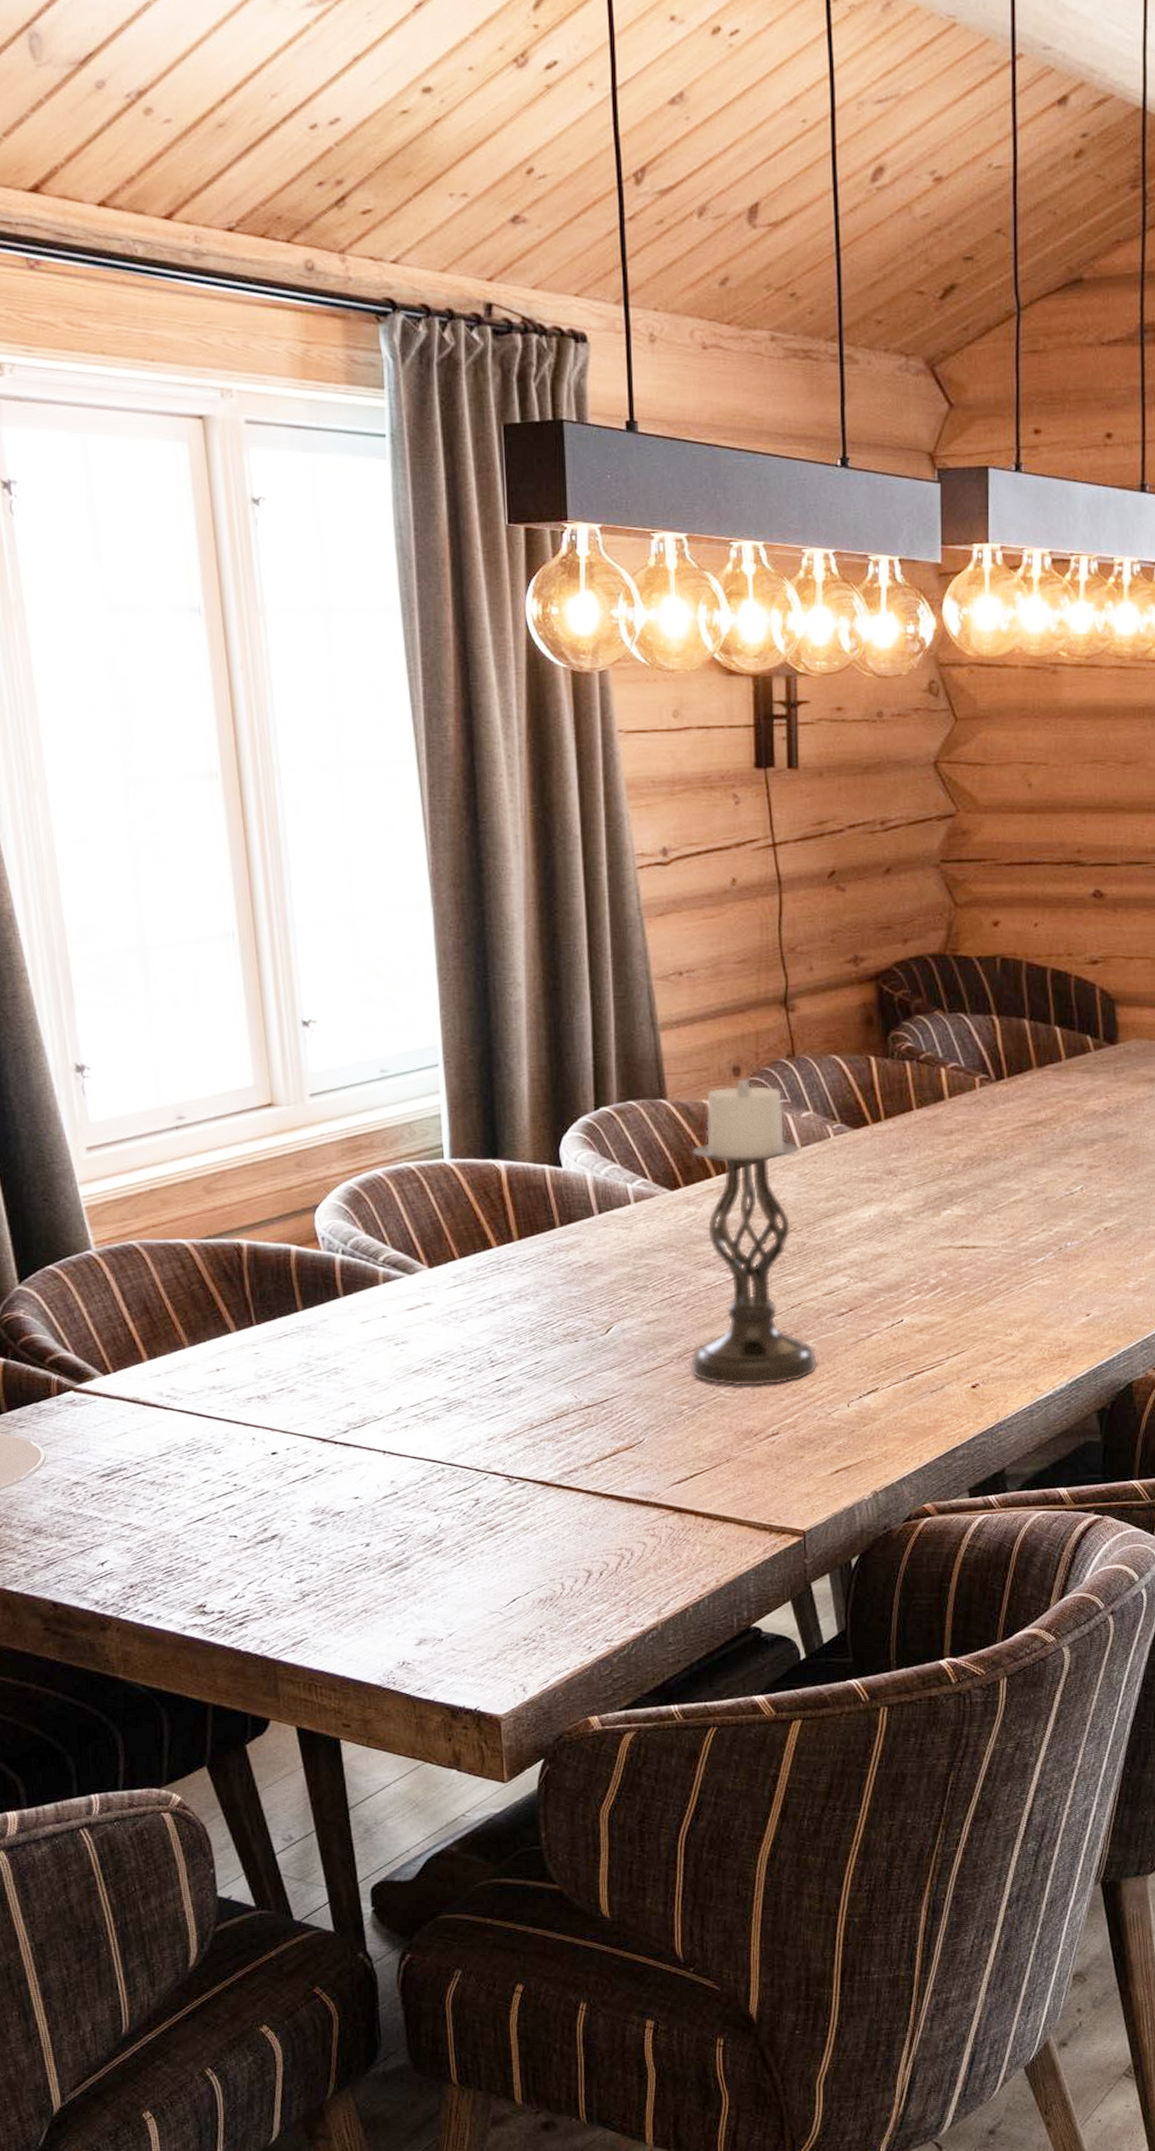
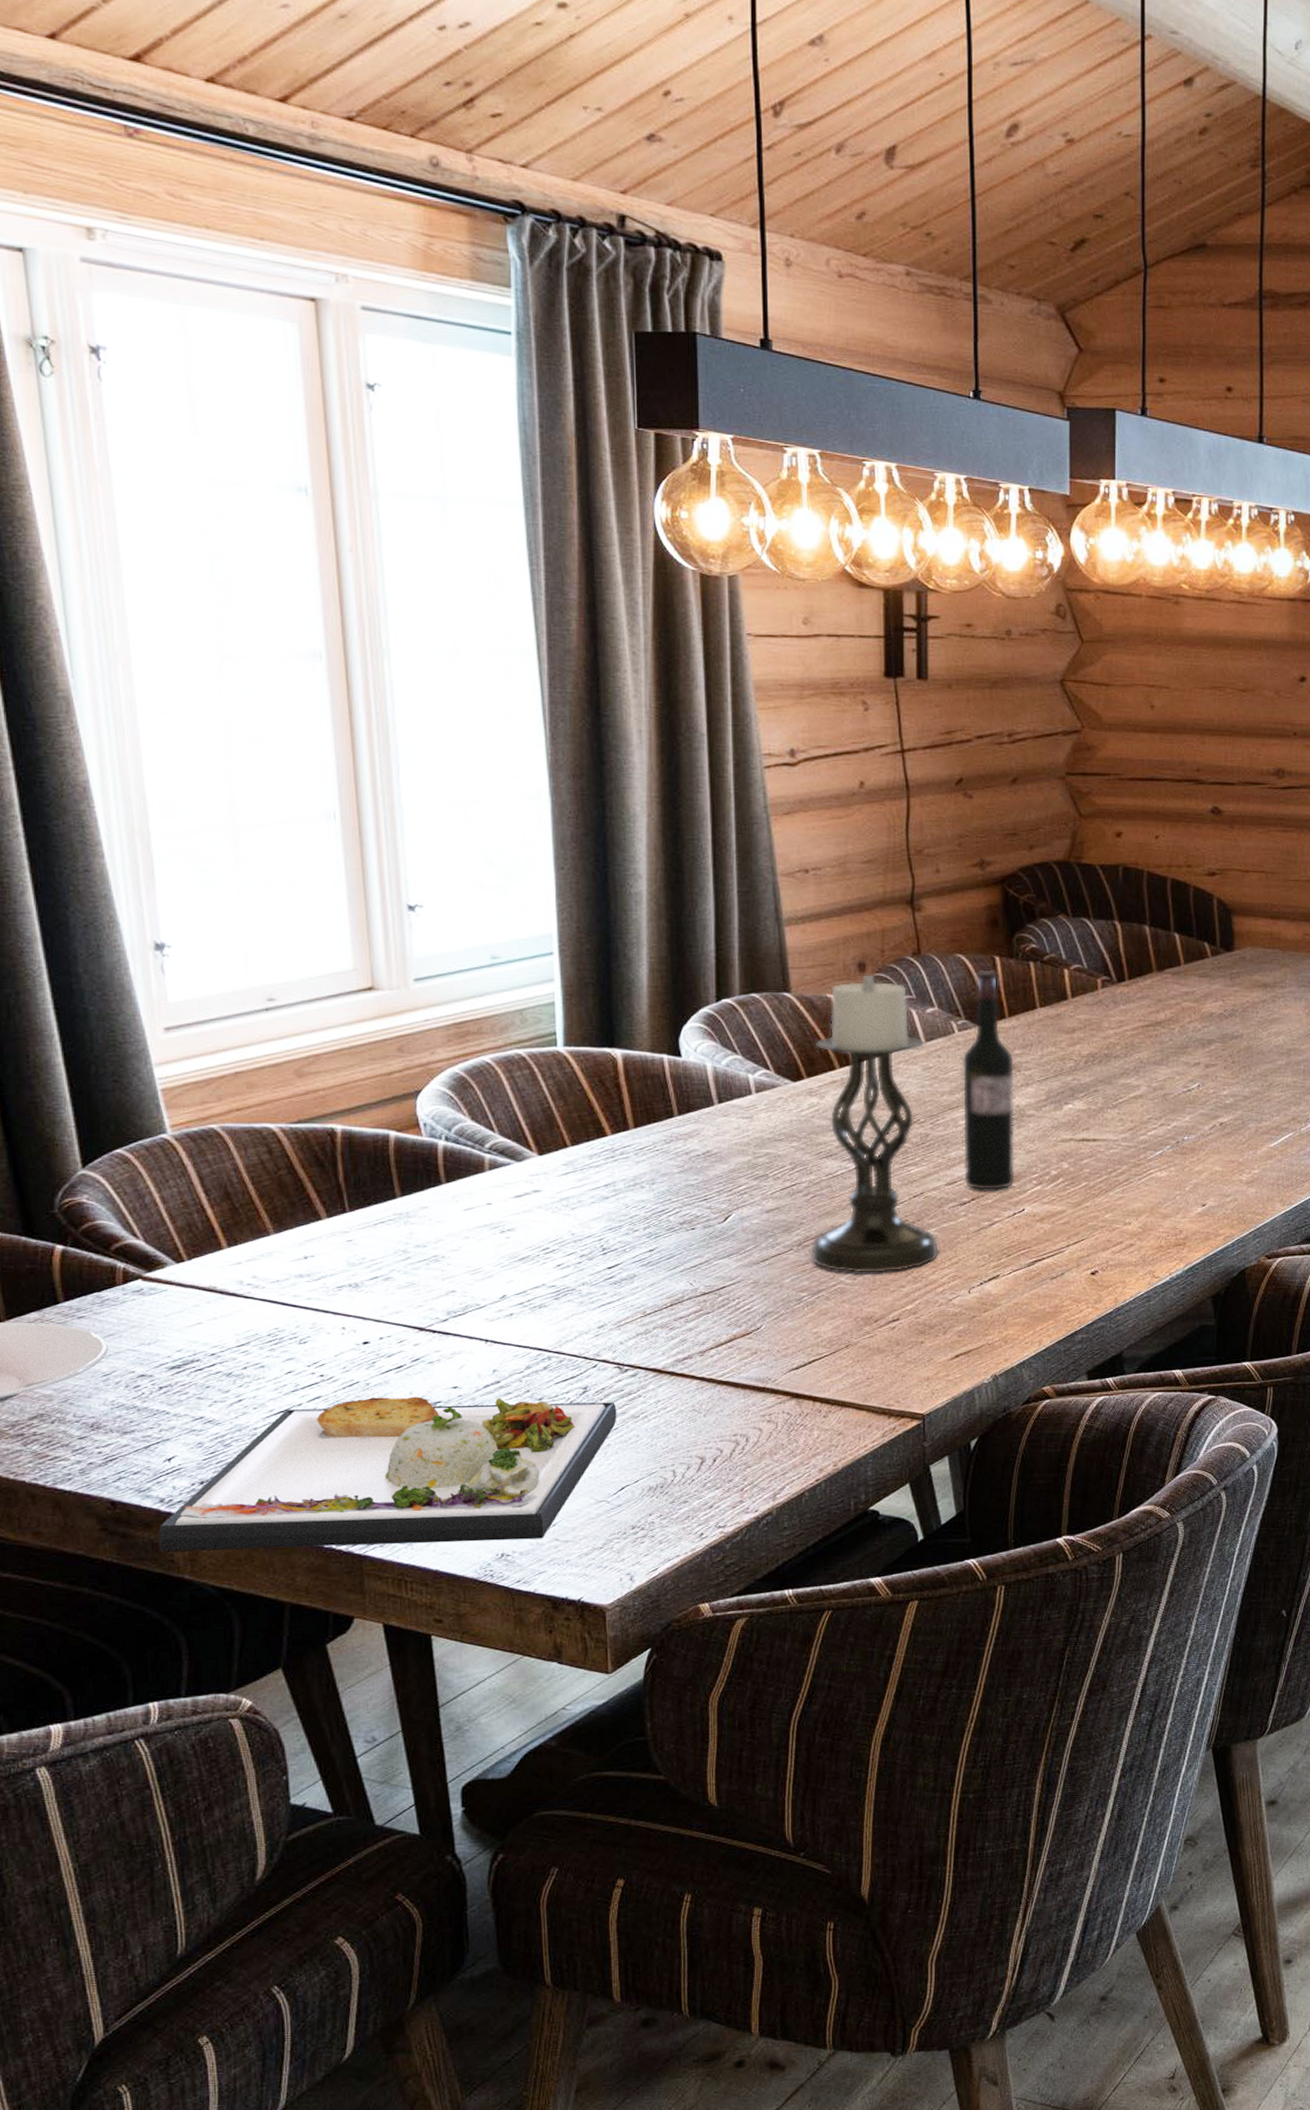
dinner plate: none [94,1506,508,1652] -> present [157,1396,617,1551]
wine bottle: none [838,1070,893,1301] -> present [962,969,1015,1191]

